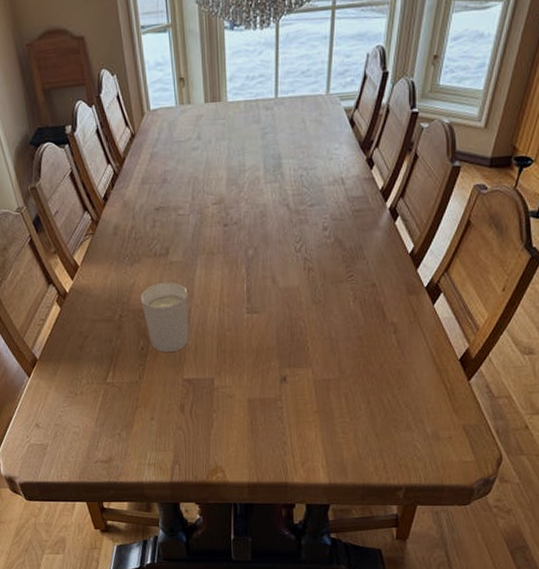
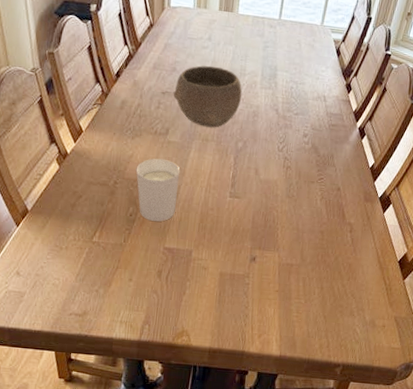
bowl: none [167,168,245,239] -> present [173,65,243,128]

